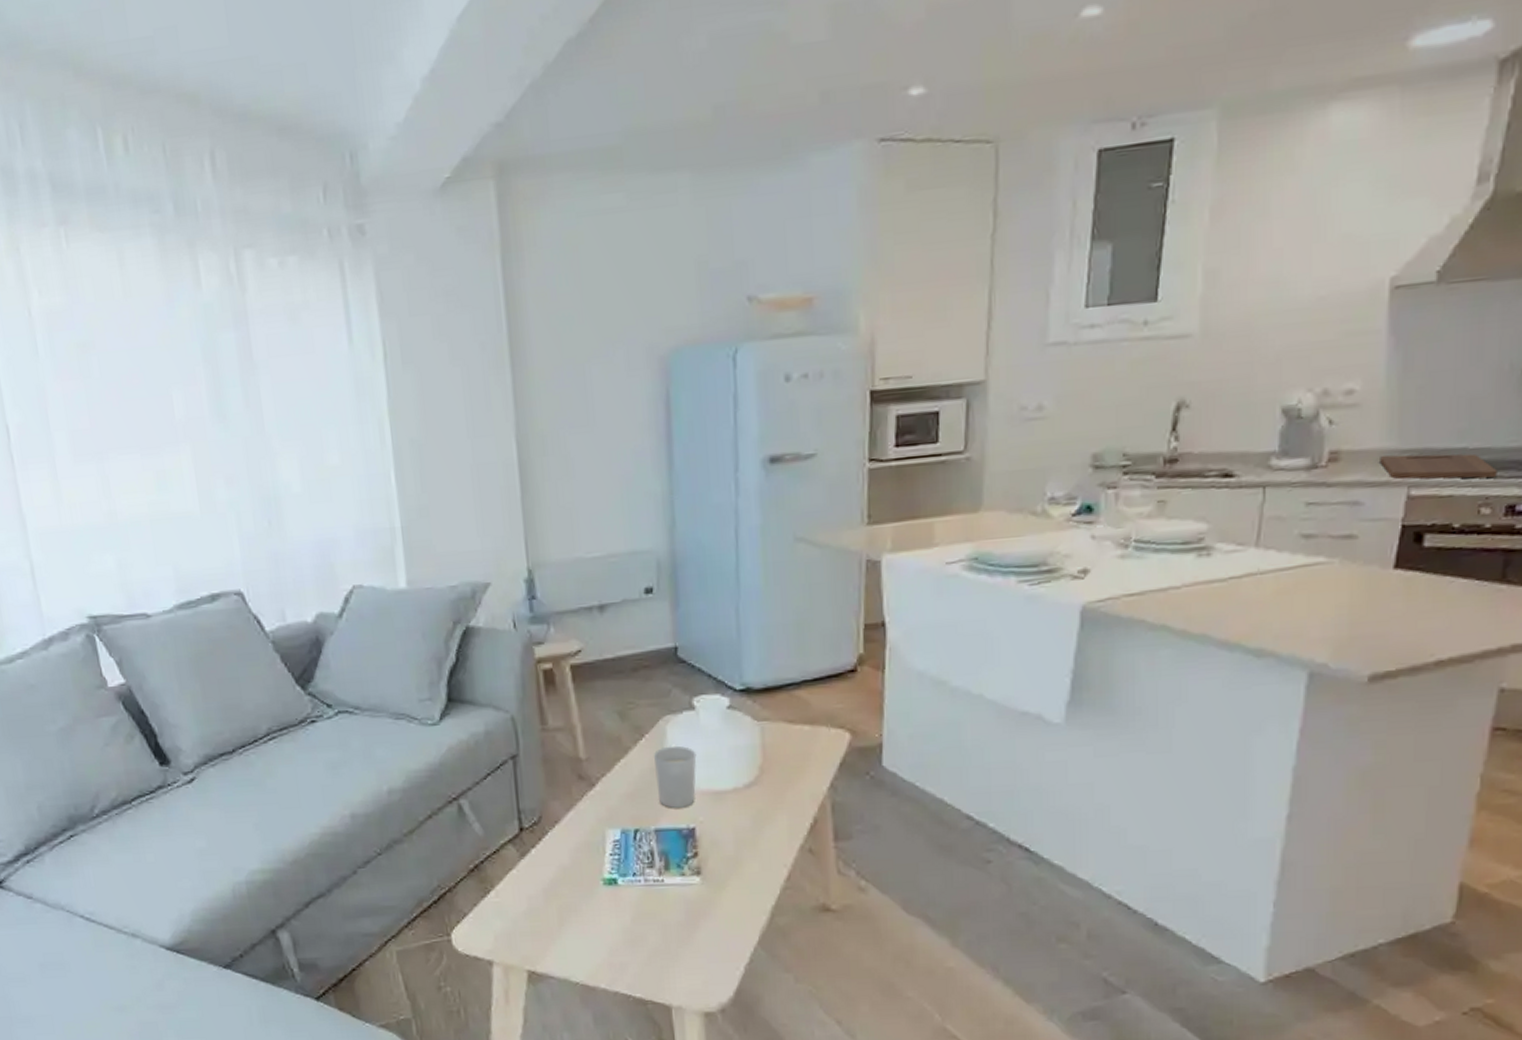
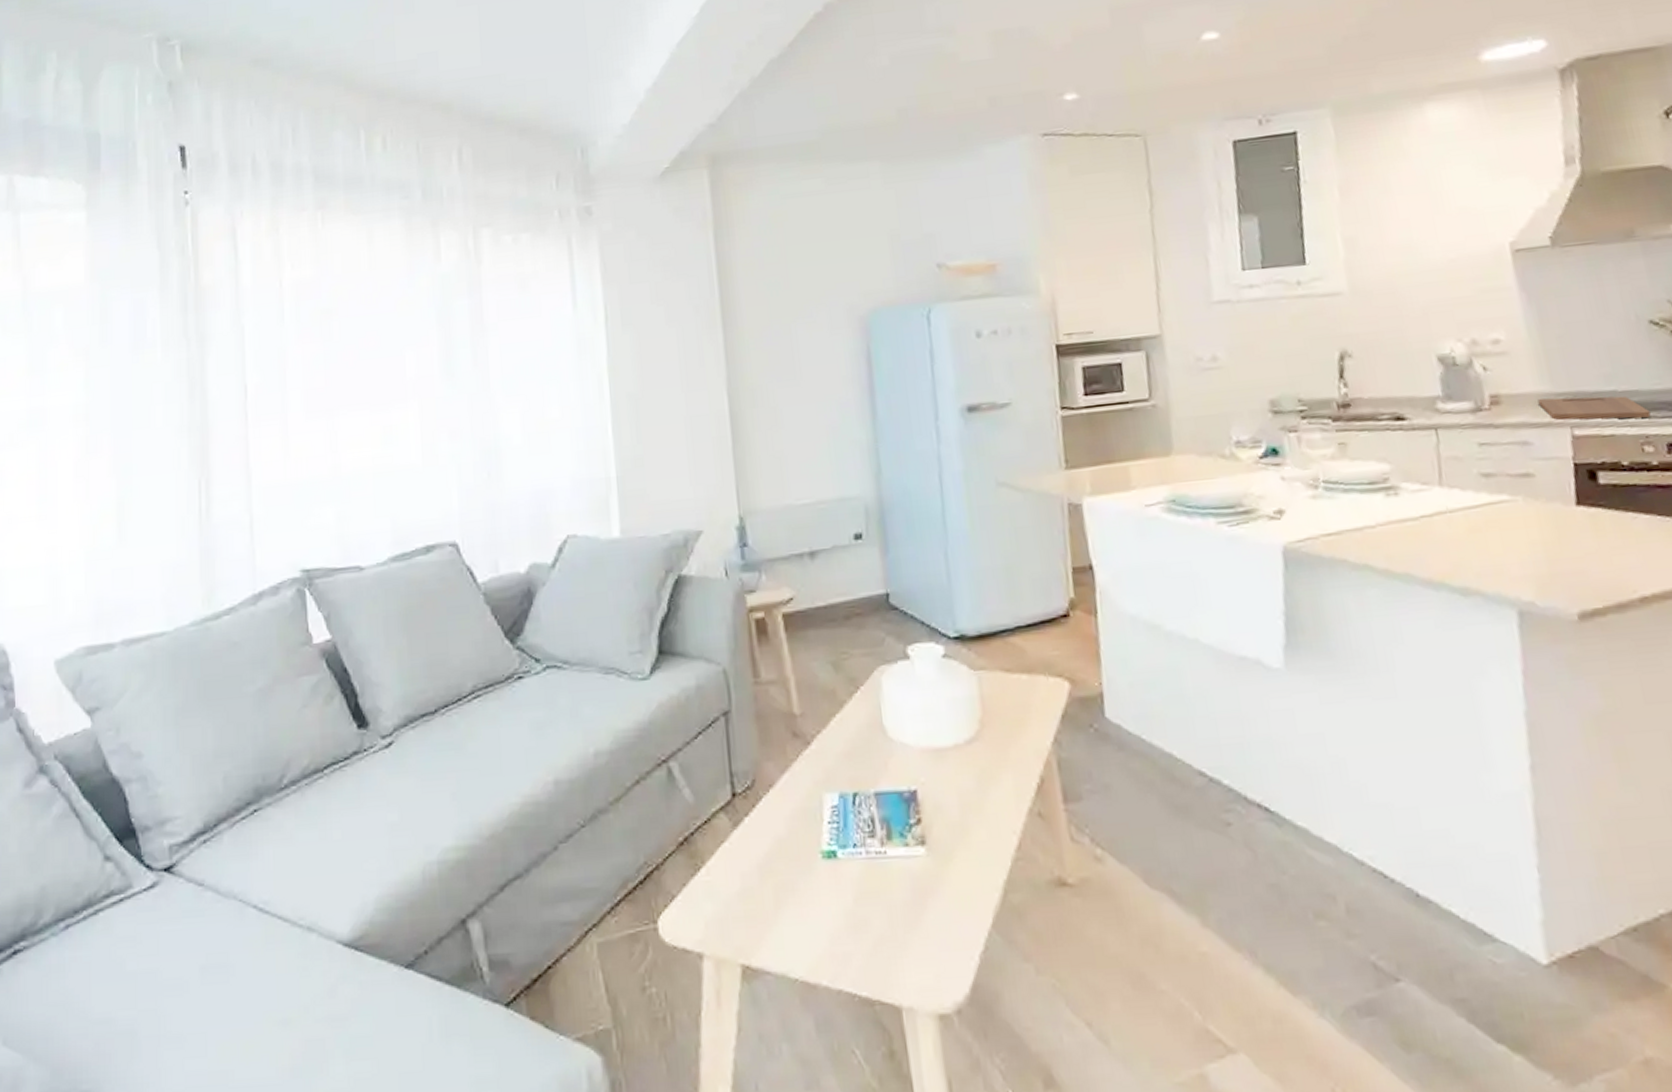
candle holder: present [654,745,697,808] -> none [870,698,915,768]

